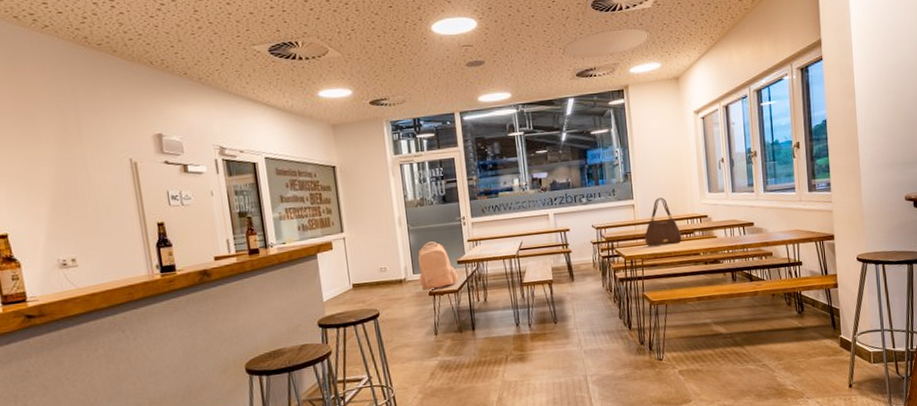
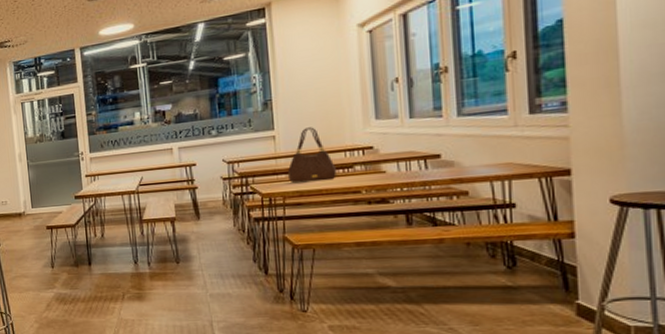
backpack: present [417,241,458,290] -> none [36,177,75,224]

